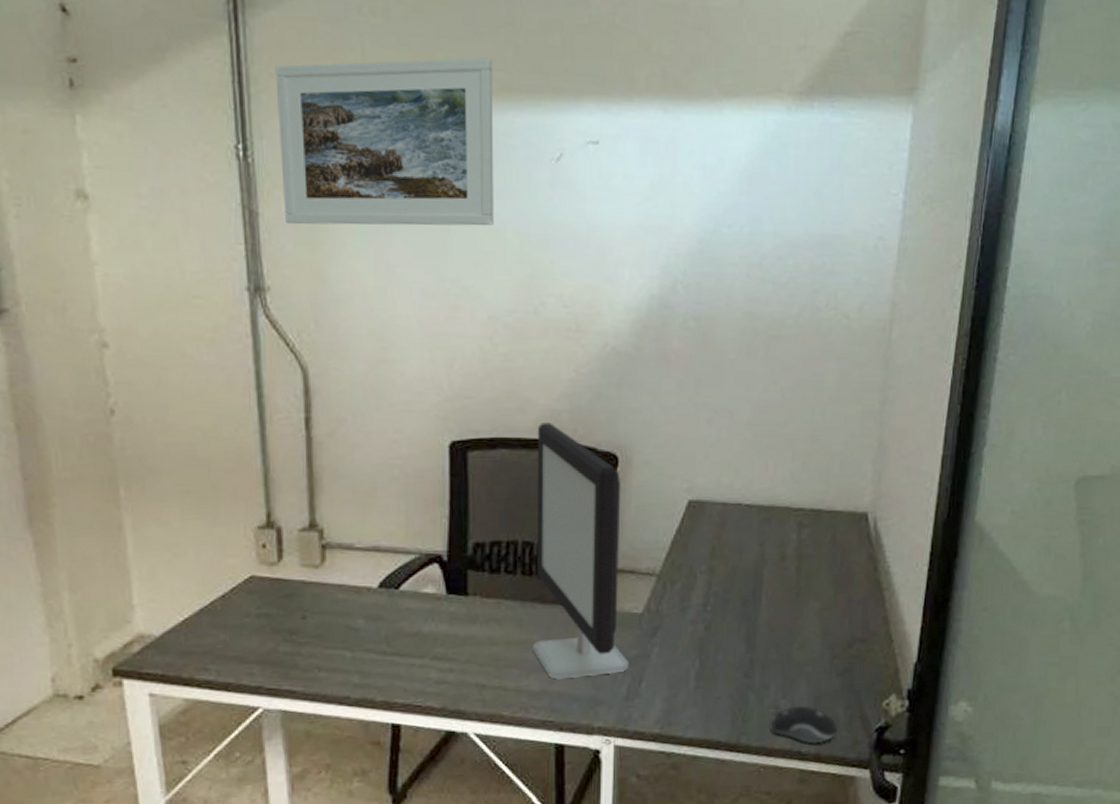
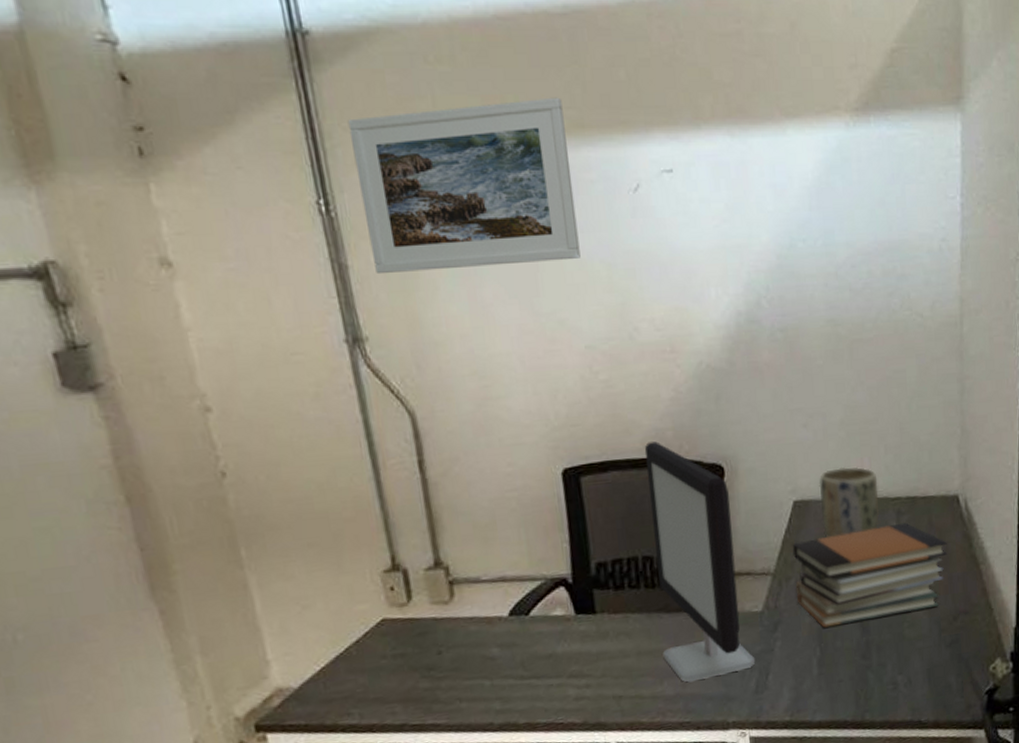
book stack: none [680,536,850,639] -> present [792,522,948,628]
plant pot: none [716,469,781,544] -> present [819,466,879,539]
computer mouse: present [771,705,838,744] -> none [891,678,952,714]

